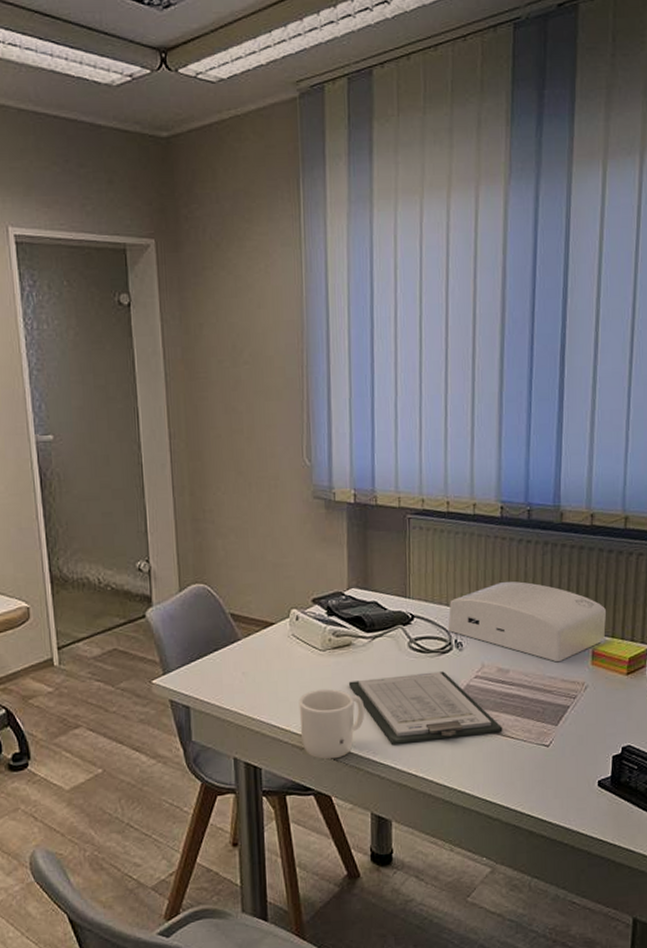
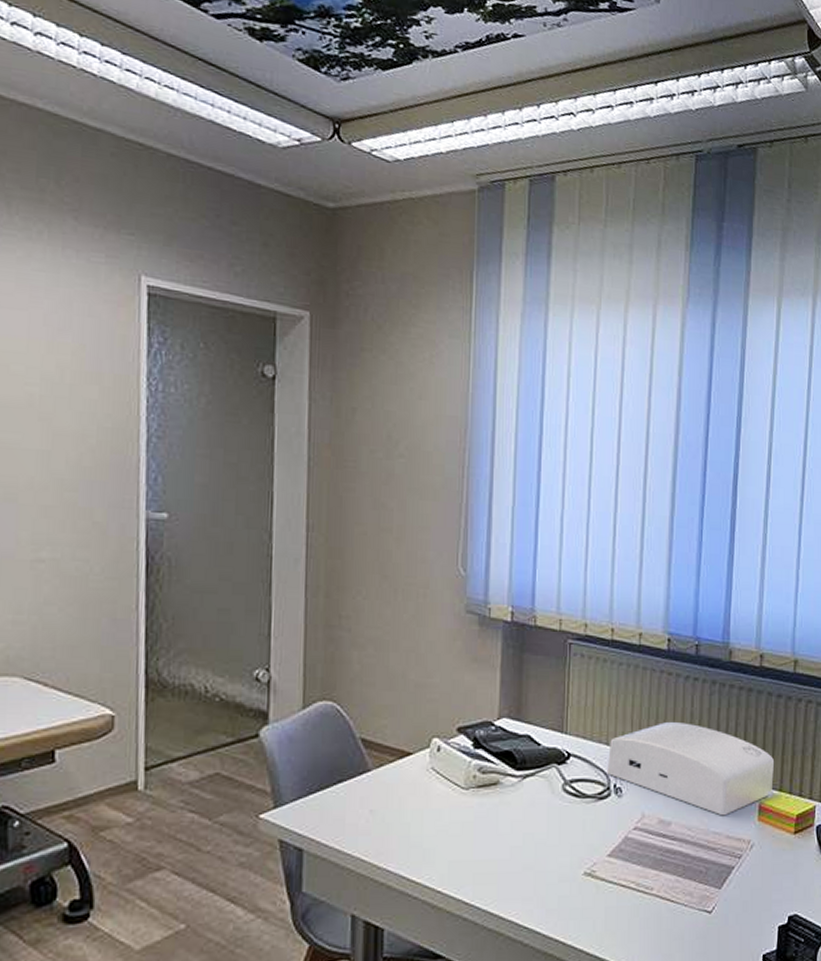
mug: present [299,688,365,760] -> none [433,834,510,921]
clipboard: present [348,671,503,746] -> none [492,820,662,906]

